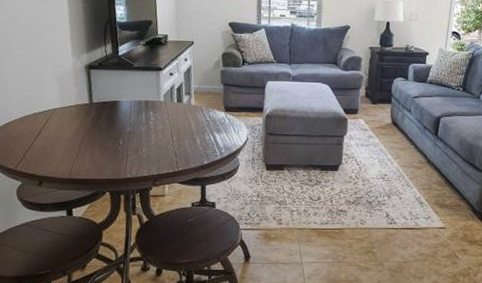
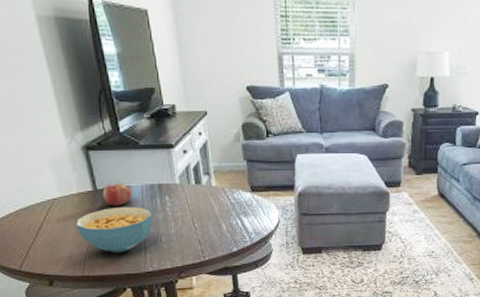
cereal bowl: none [70,118,136,160] -> present [76,206,152,253]
fruit: none [96,98,122,118] -> present [102,183,132,206]

